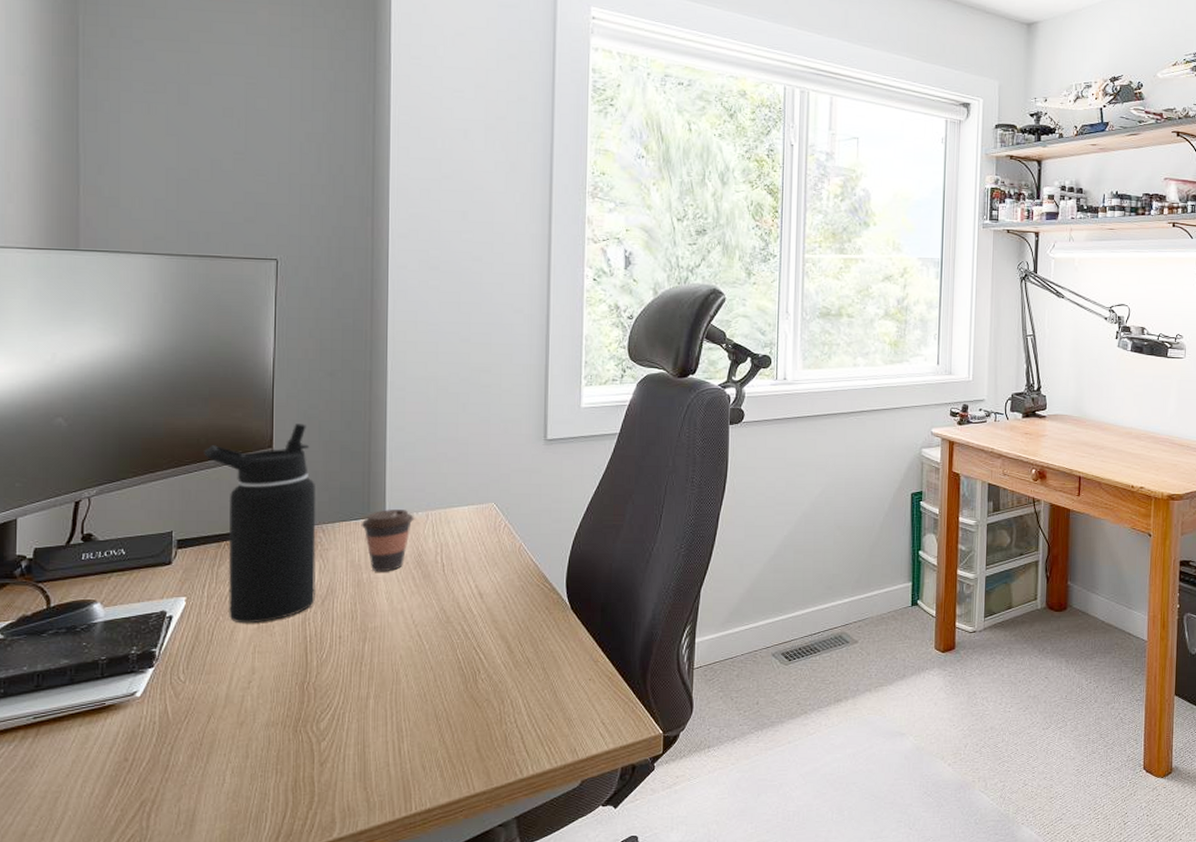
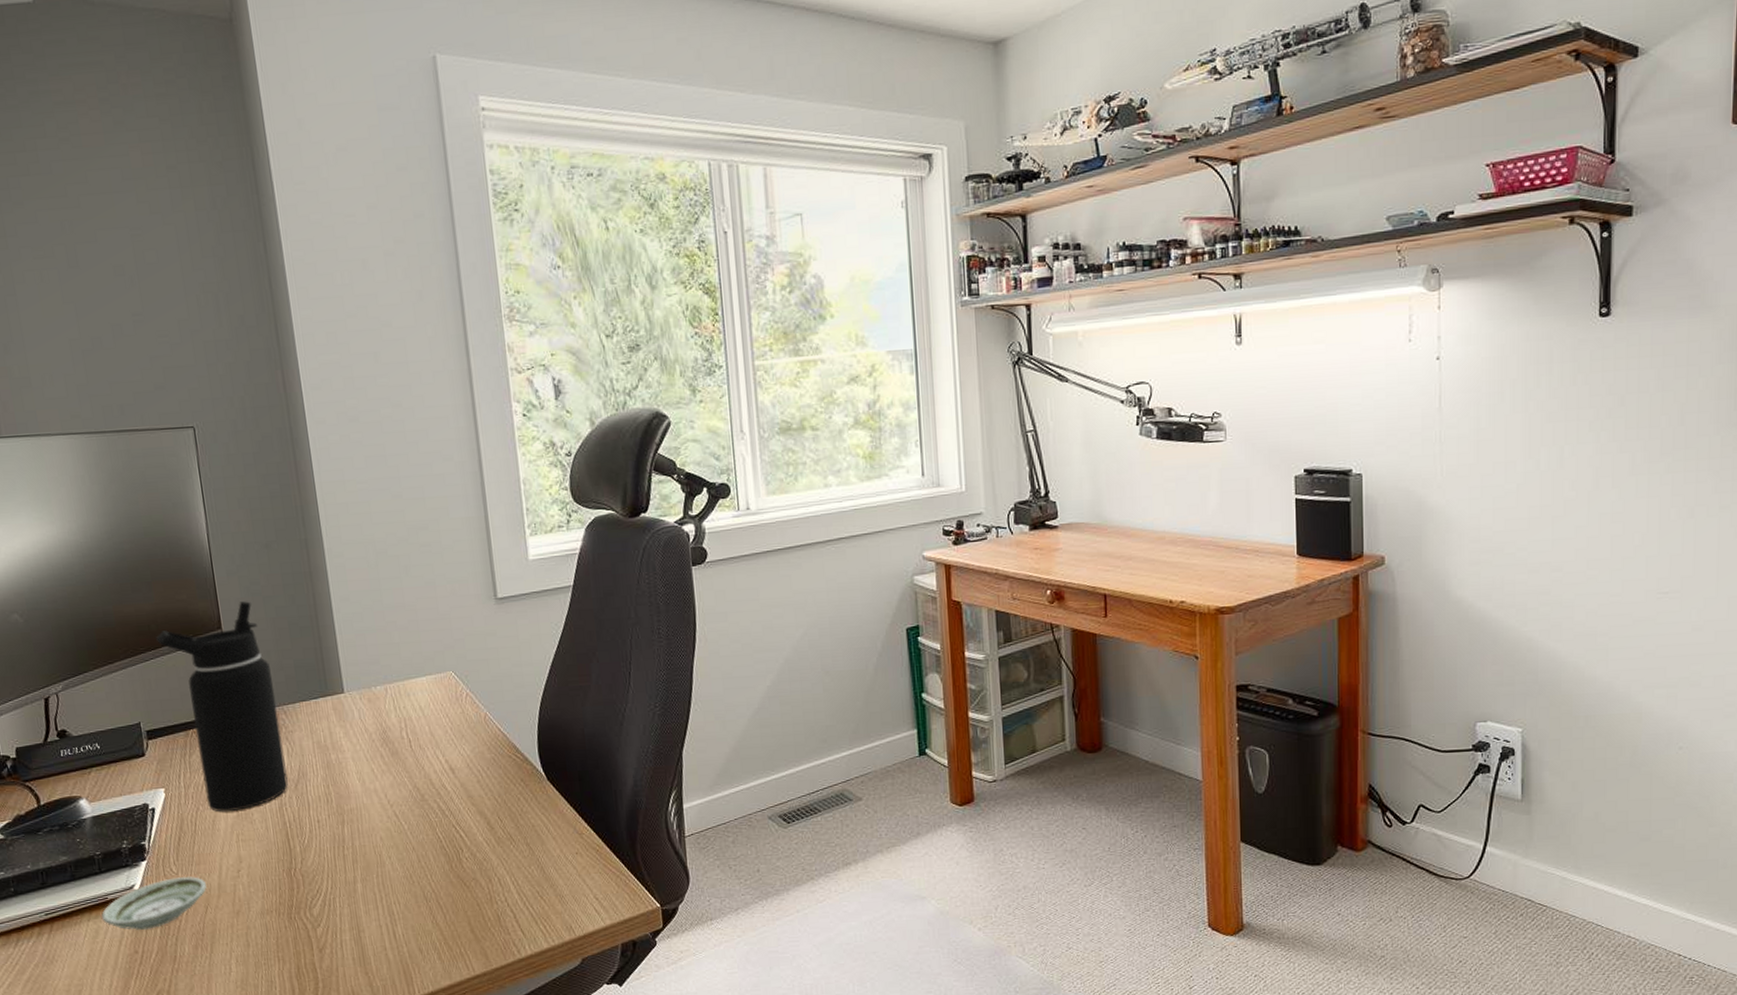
saucer: none [96,685,213,737] -> present [101,876,206,930]
coffee cup: present [361,509,414,572] -> none [321,685,374,752]

